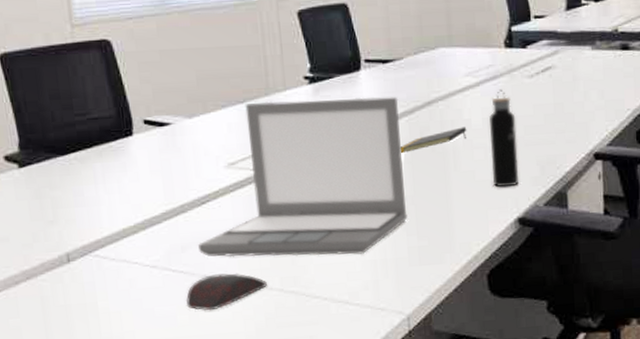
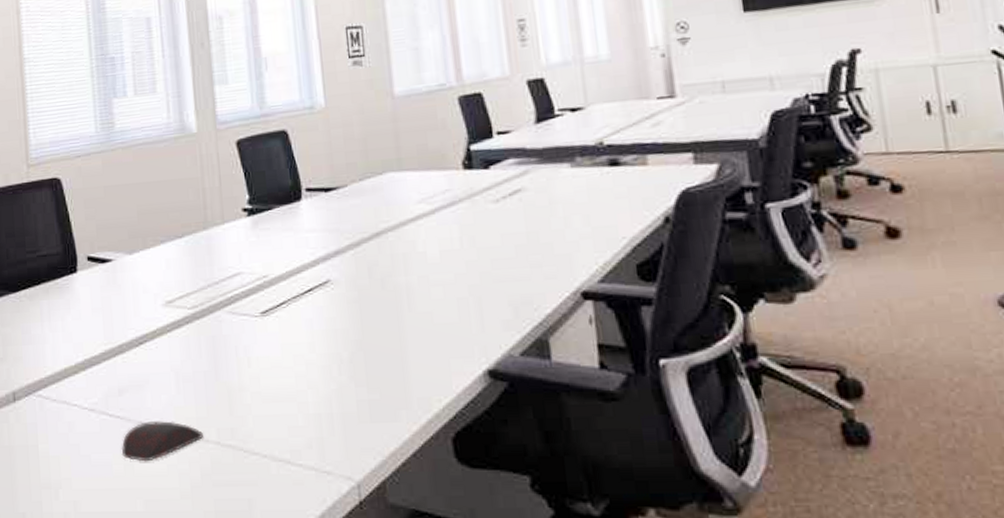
laptop: present [198,96,408,258] -> none [135,228,356,406]
notepad: present [399,127,467,154] -> none [345,261,422,292]
water bottle: present [489,89,520,187] -> none [447,217,488,332]

